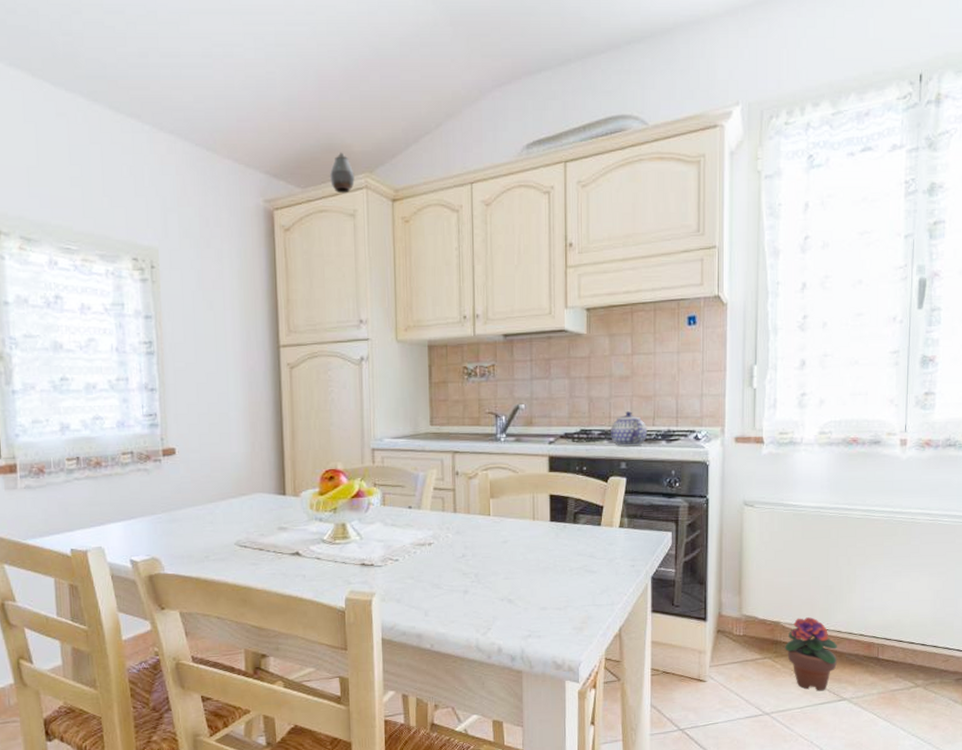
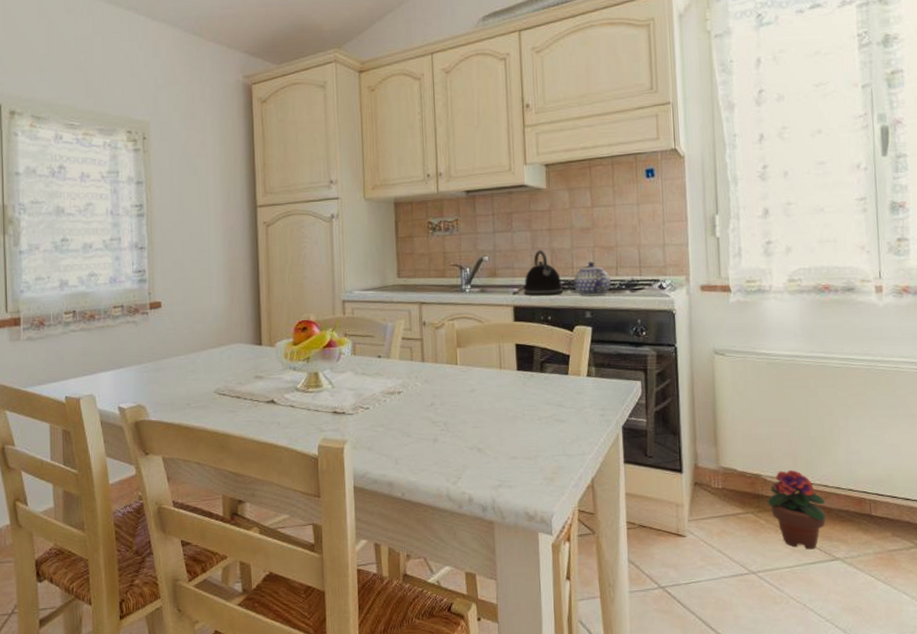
decorative jar: present [329,152,355,194] -> none [301,31,325,68]
kettle: none [560,398,599,447] -> present [524,250,563,297]

